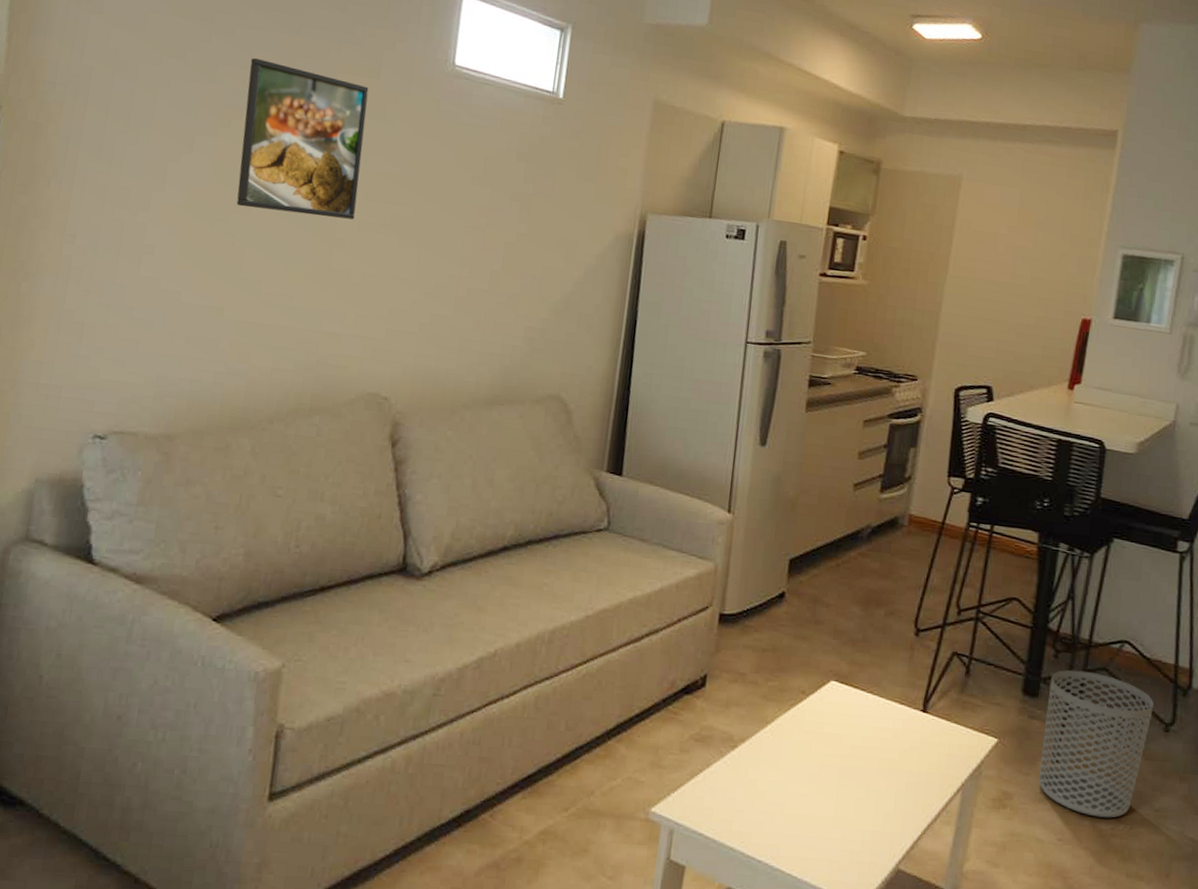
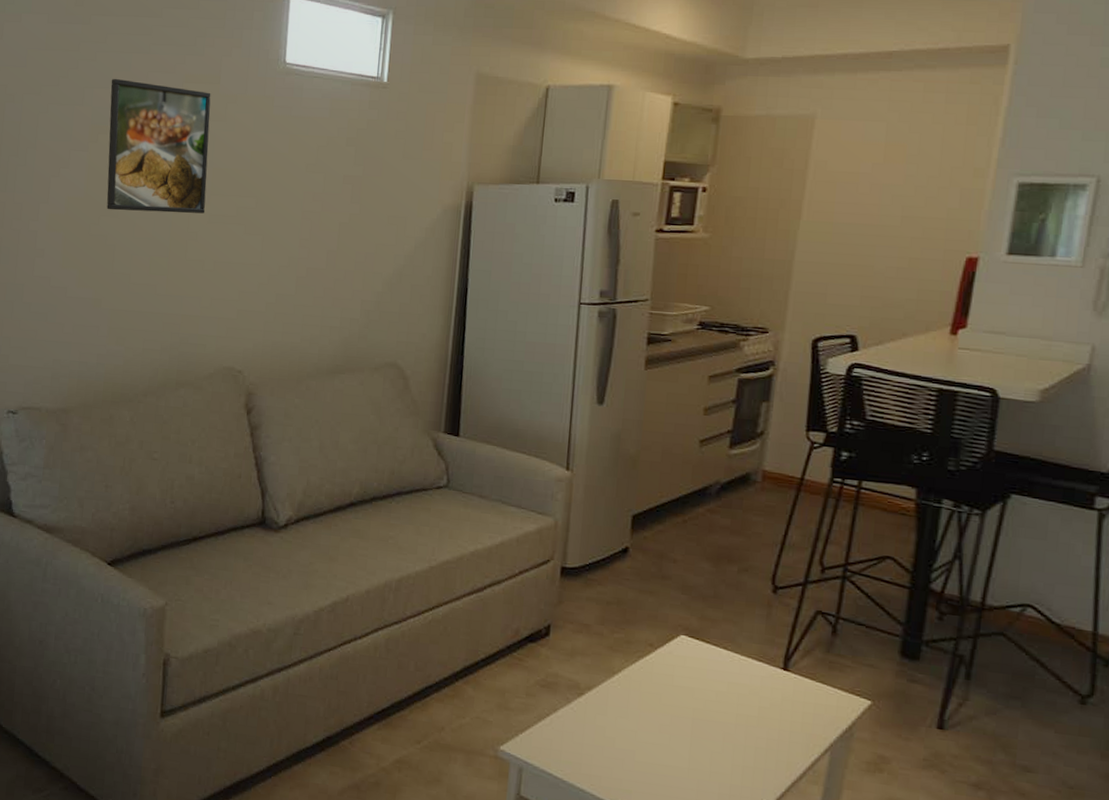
waste bin: present [1038,670,1154,818] -> none [921,633,1066,792]

